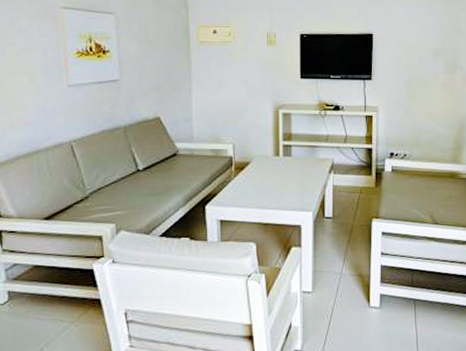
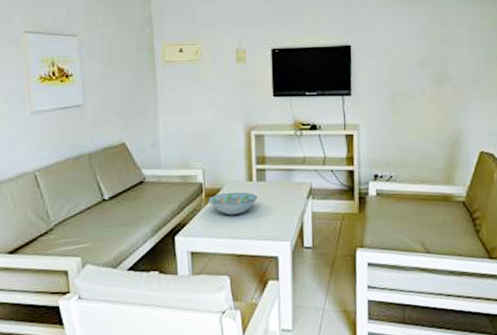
decorative bowl: none [237,166,284,187] -> present [208,192,258,216]

